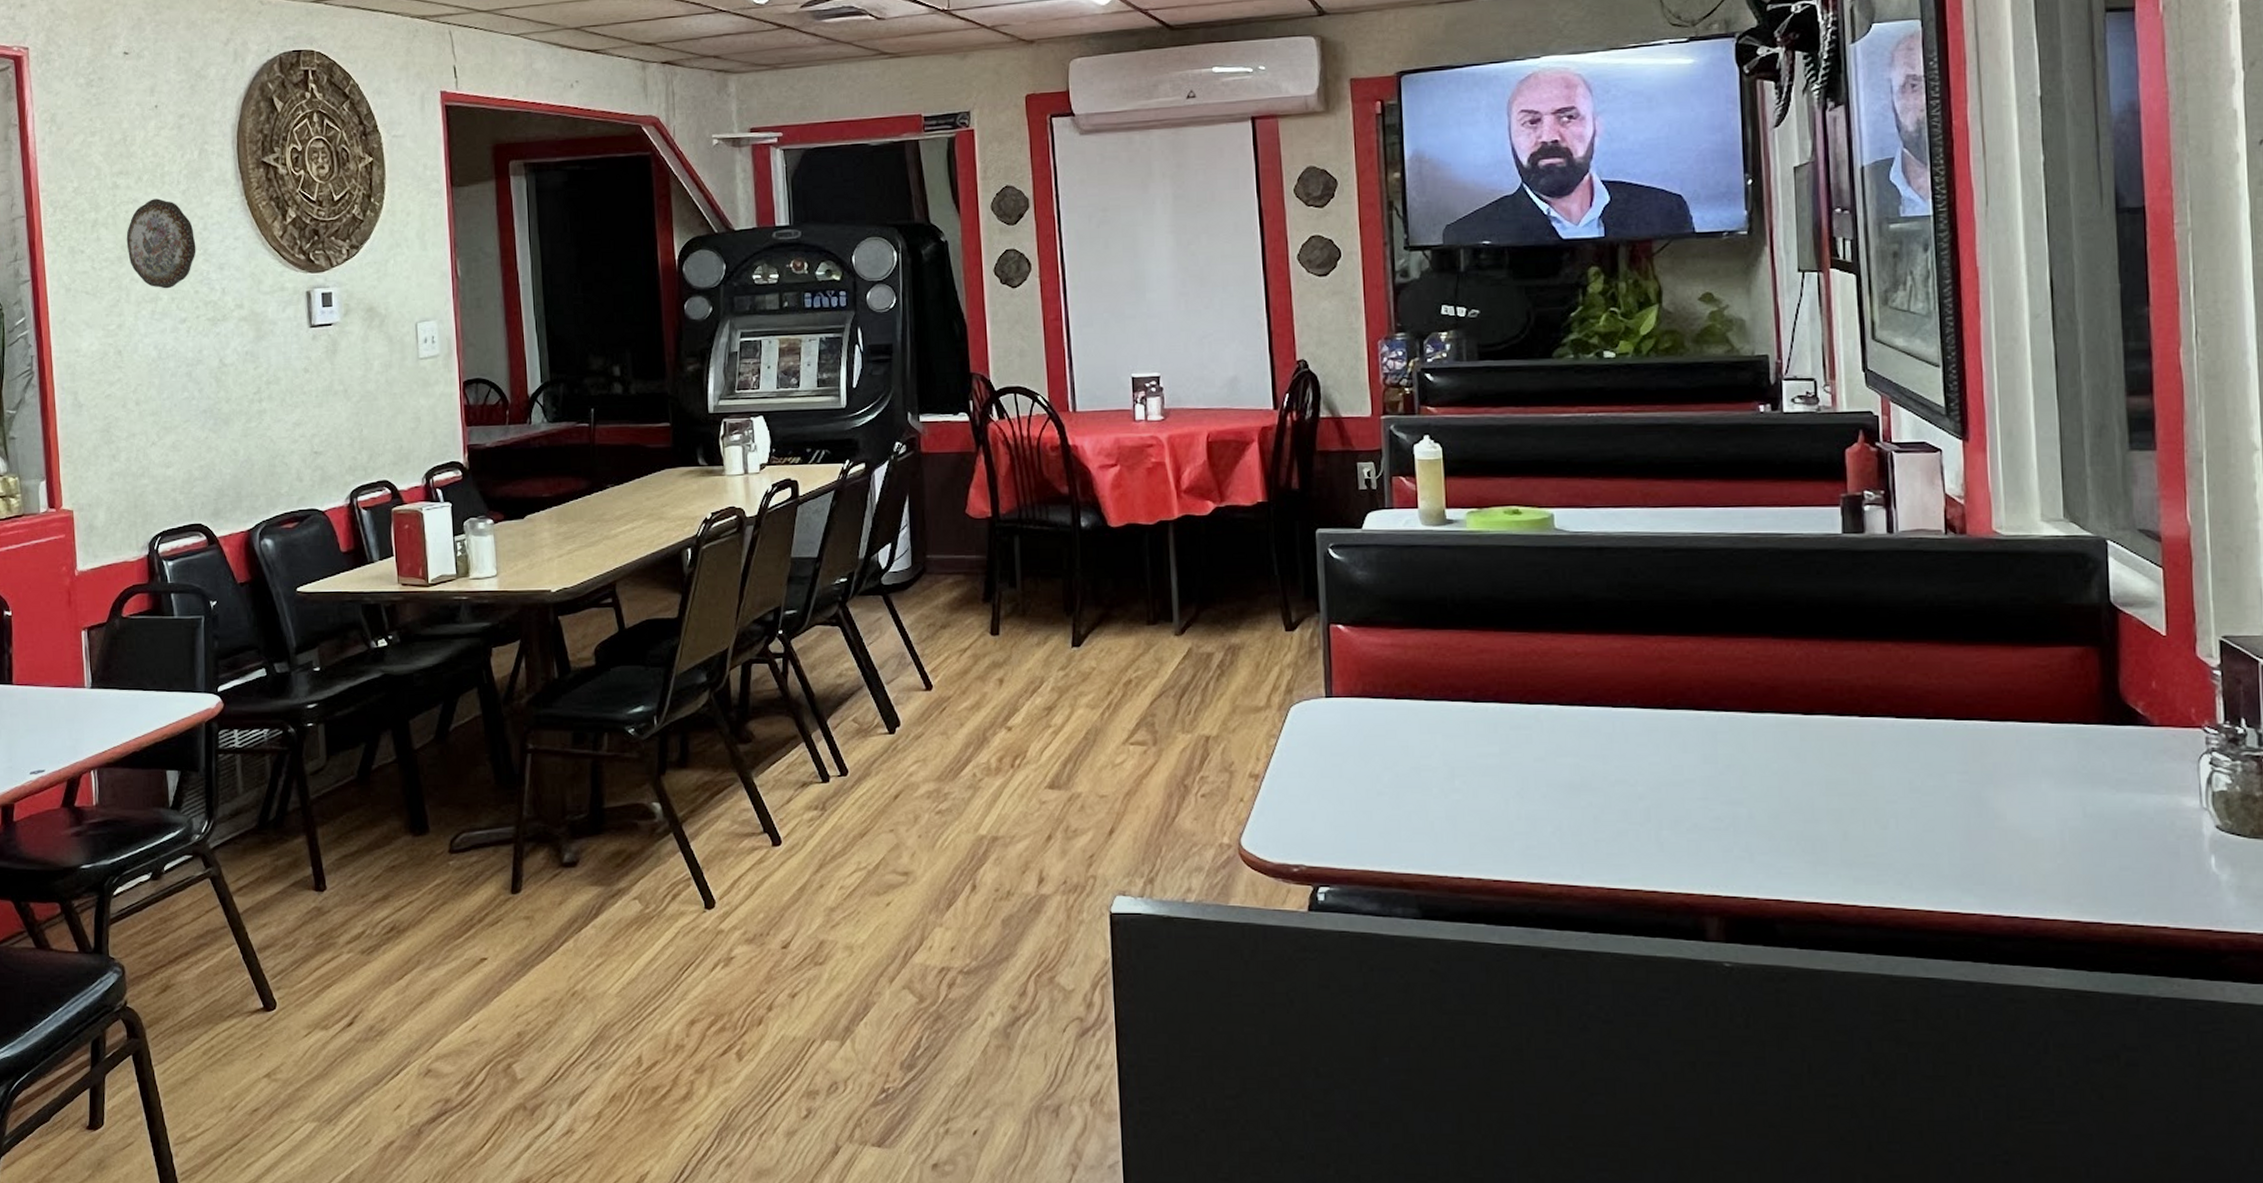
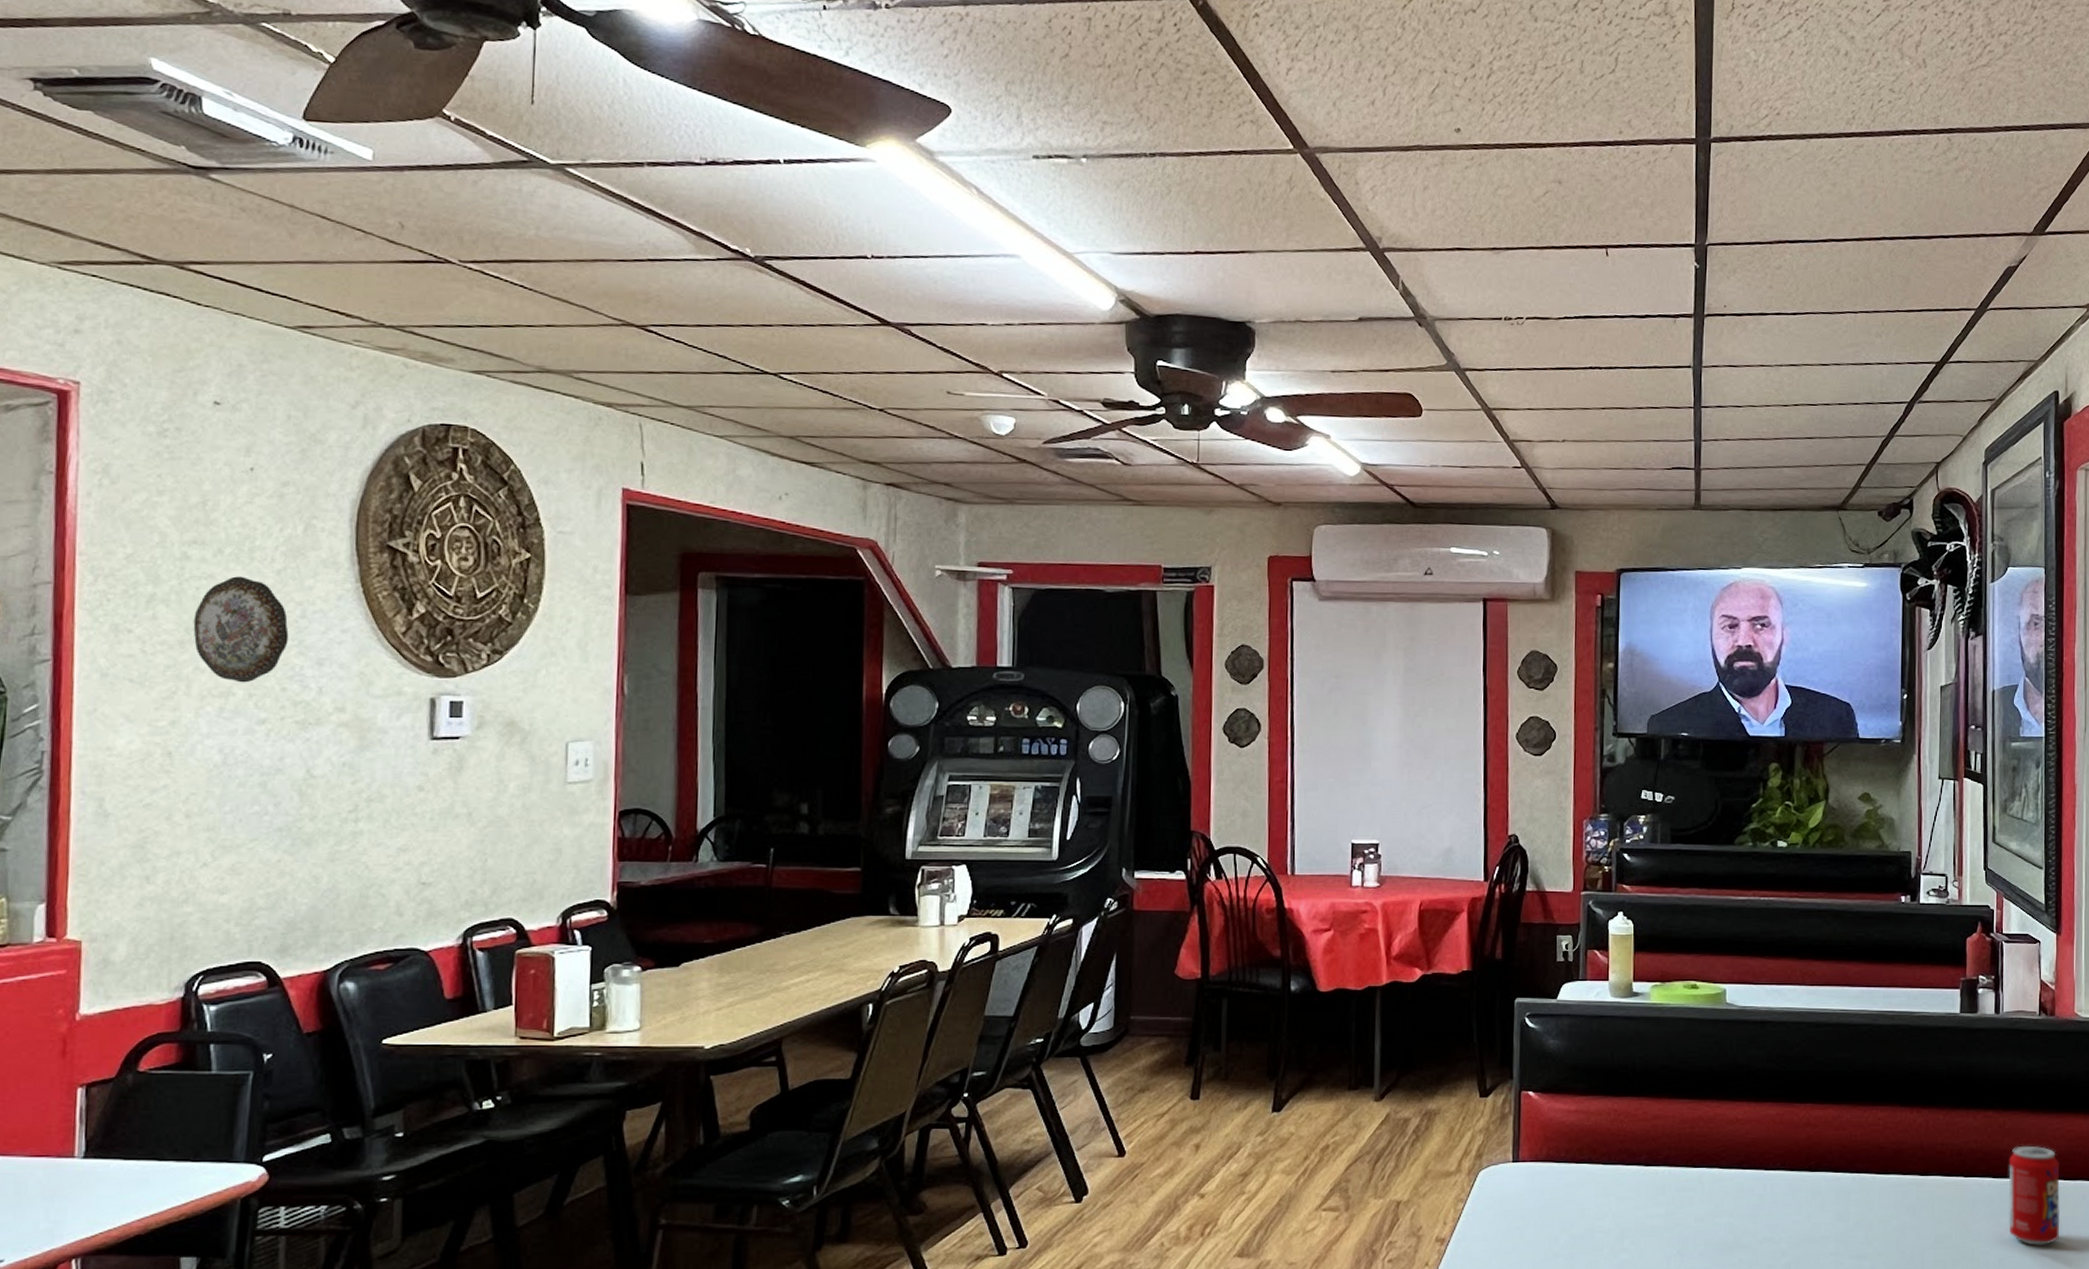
beverage can: none [1916,681,1988,796] -> present [2008,1145,2060,1247]

